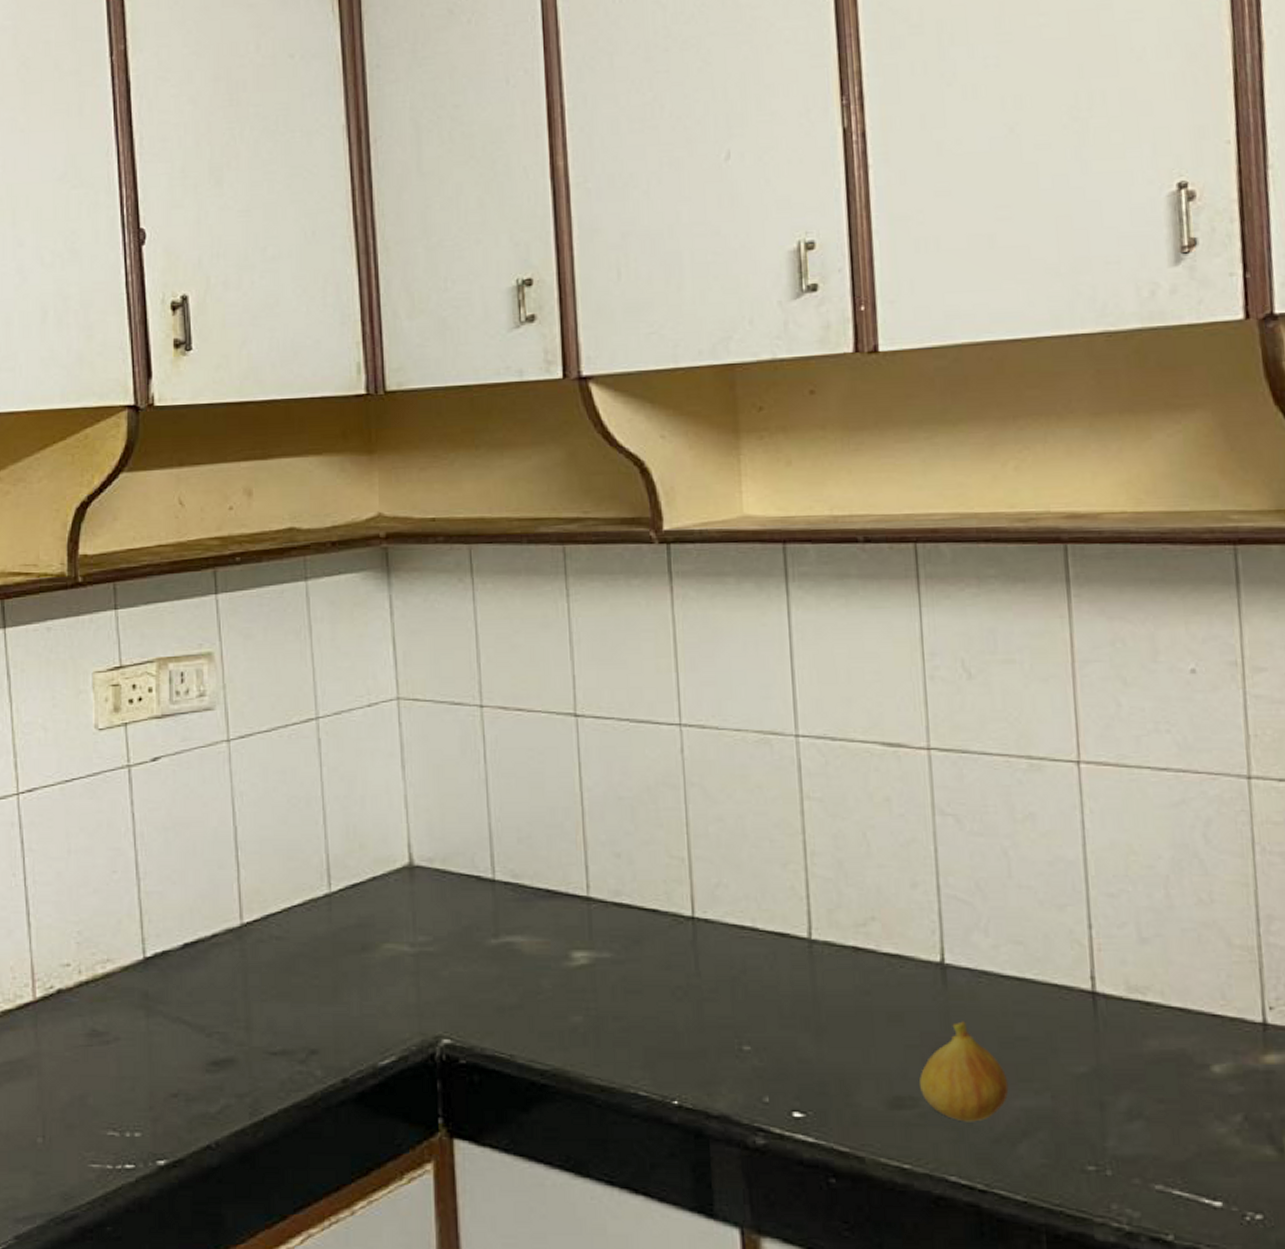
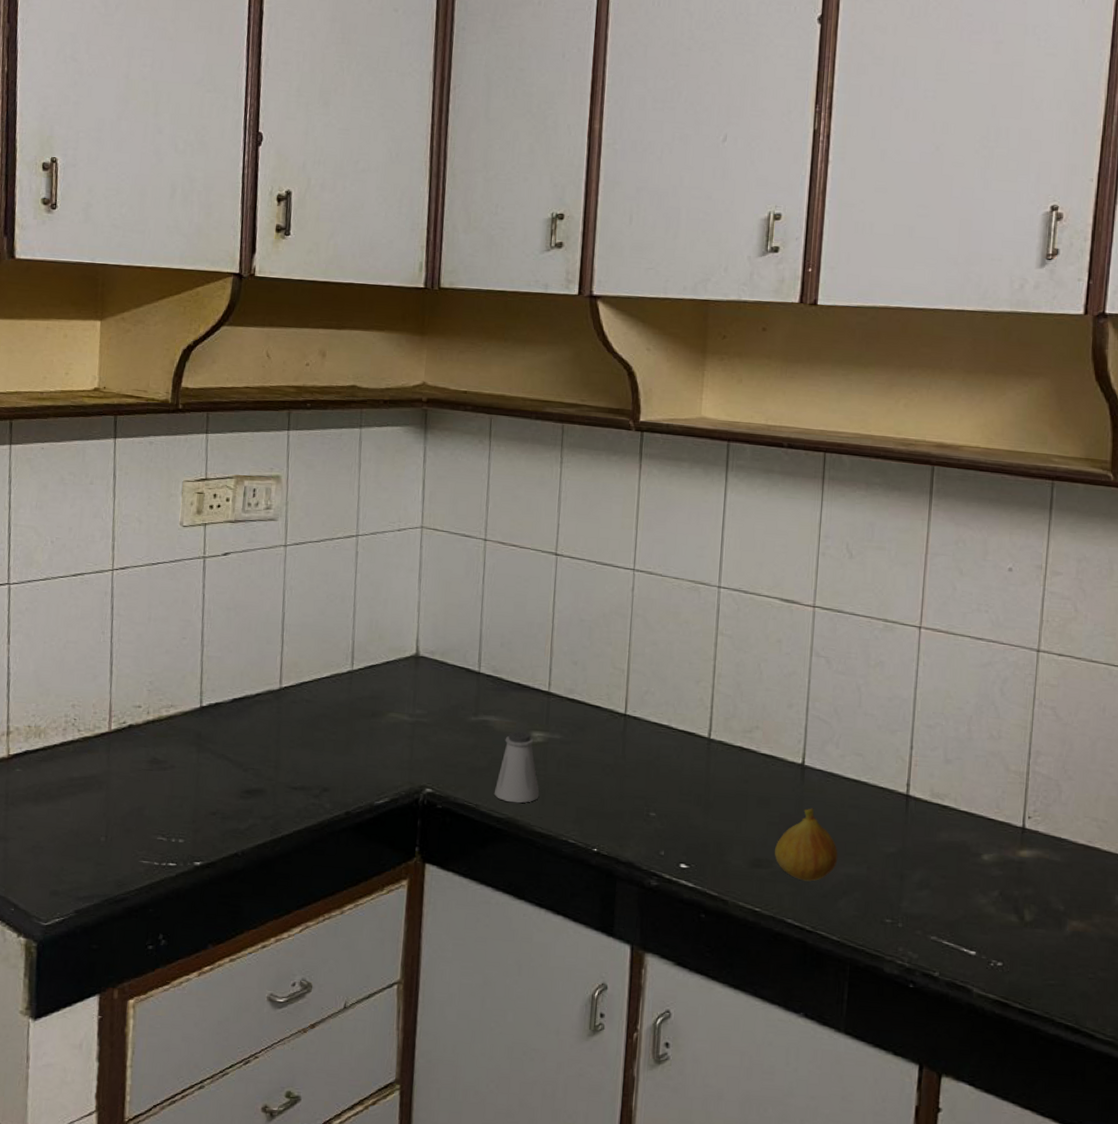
saltshaker: none [532,953,593,1049] -> present [493,731,540,804]

